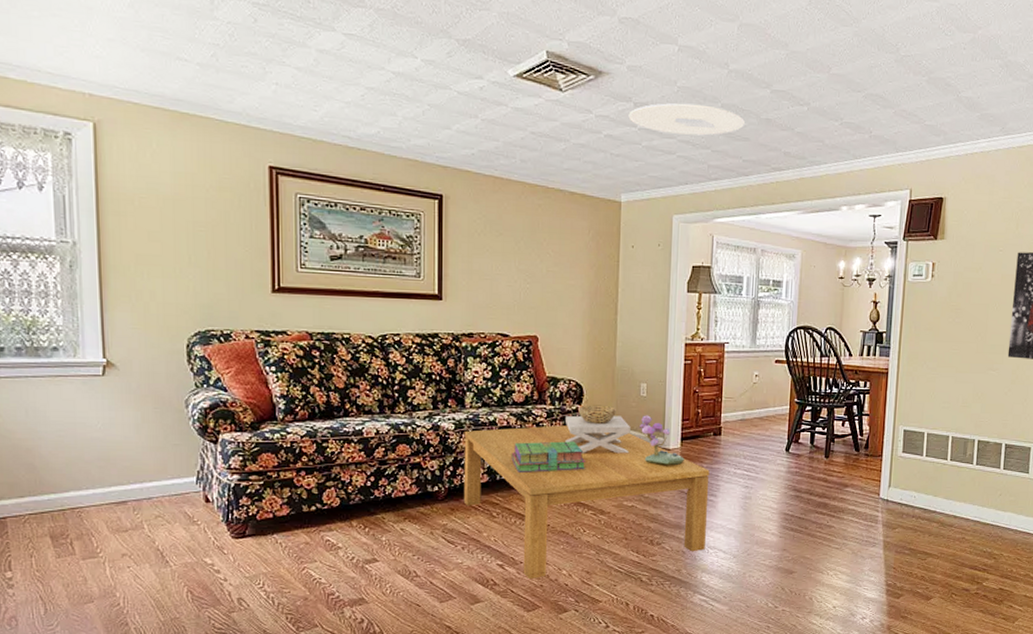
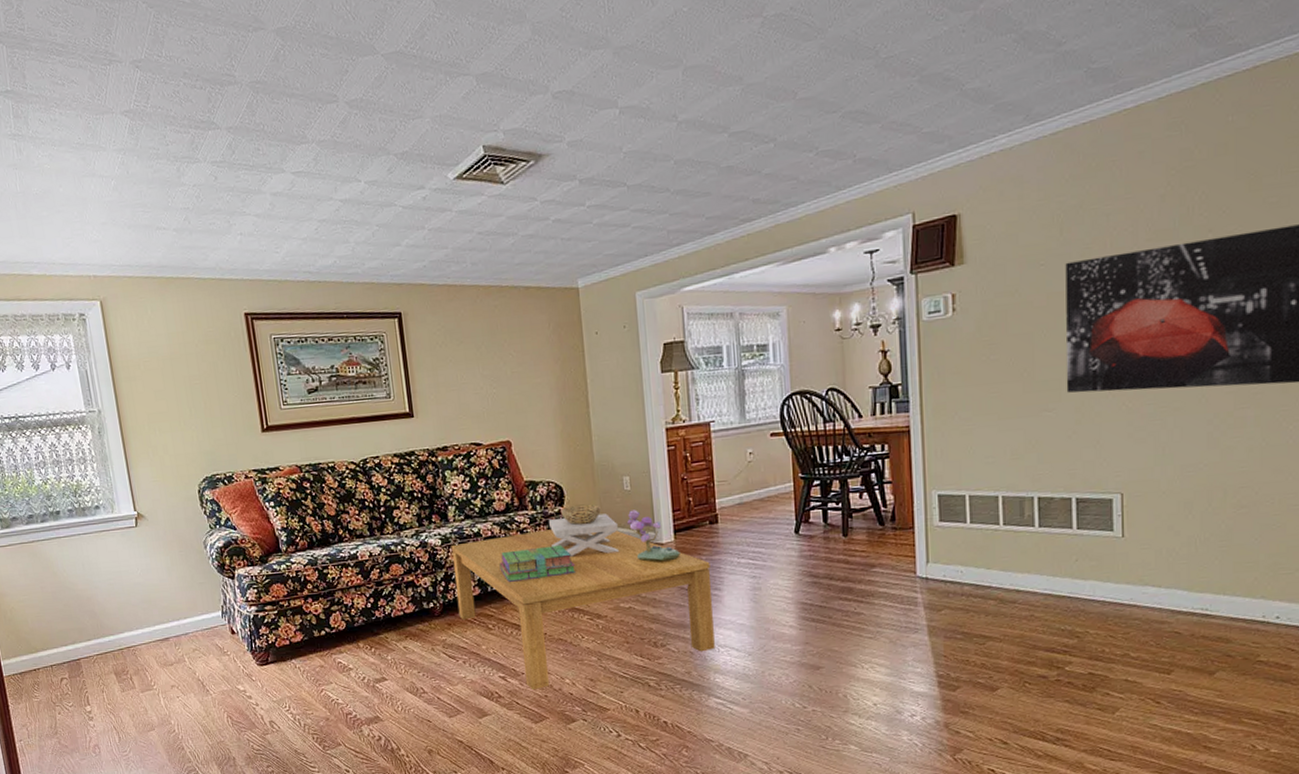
ceiling light: present [628,103,745,136] -> none [575,165,703,206]

